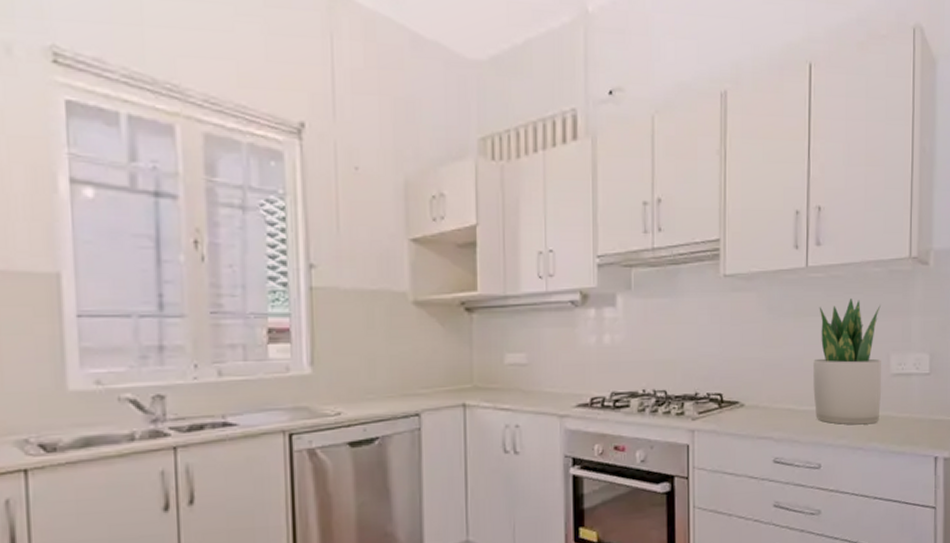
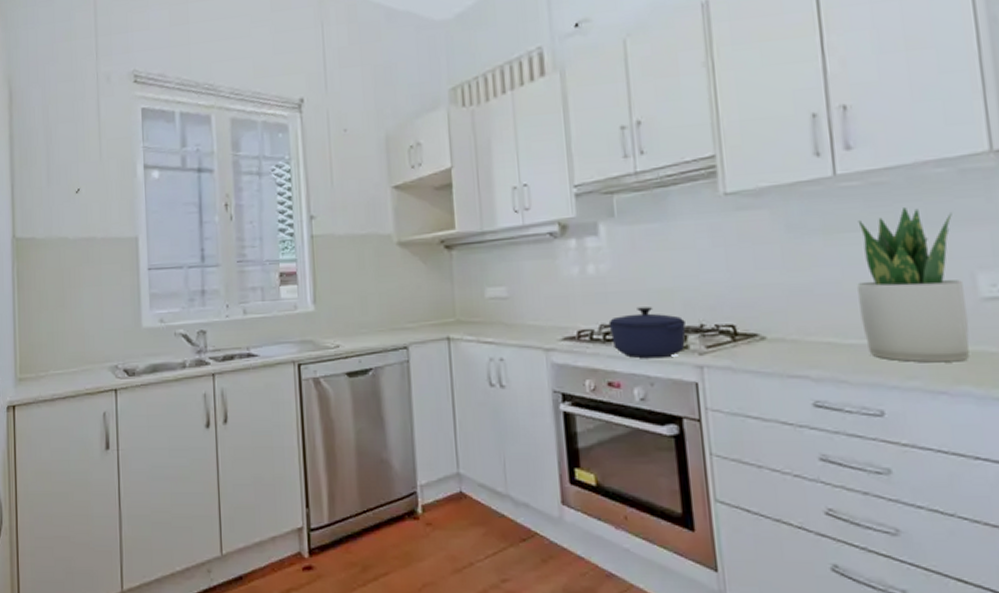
cooking pot: none [619,376,683,424] -> present [608,307,686,359]

